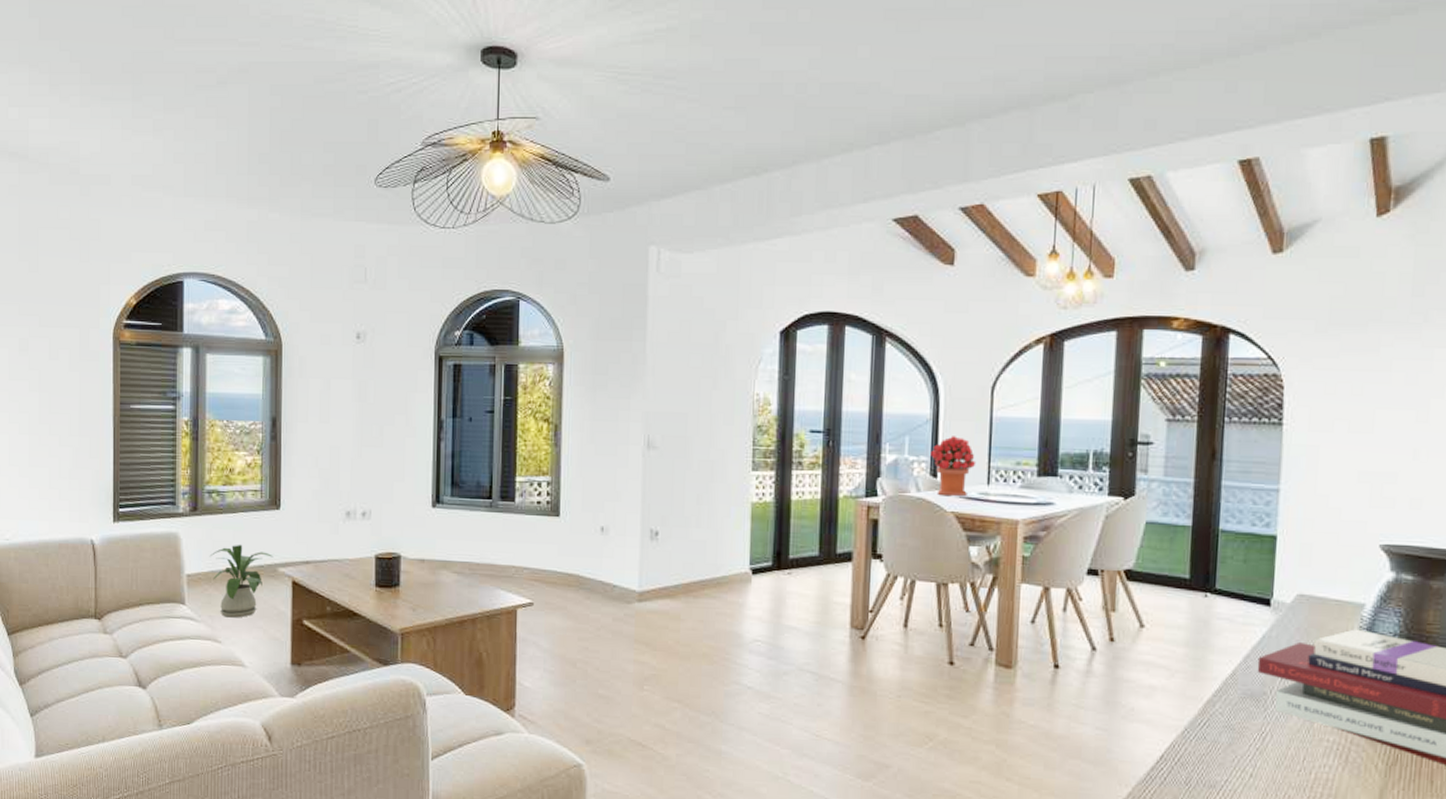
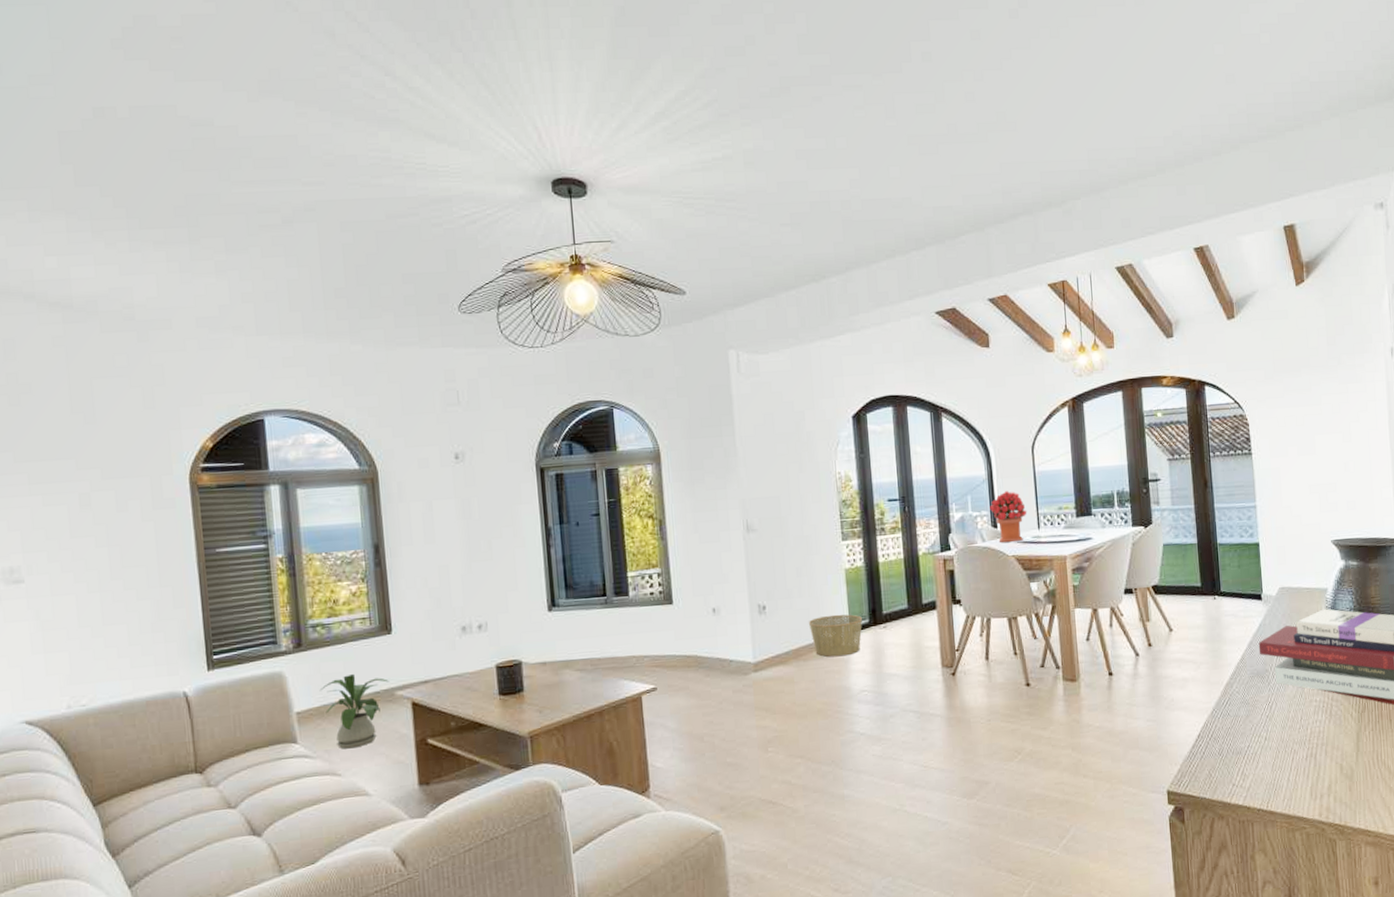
basket: none [704,551,764,599] -> present [809,614,862,657]

